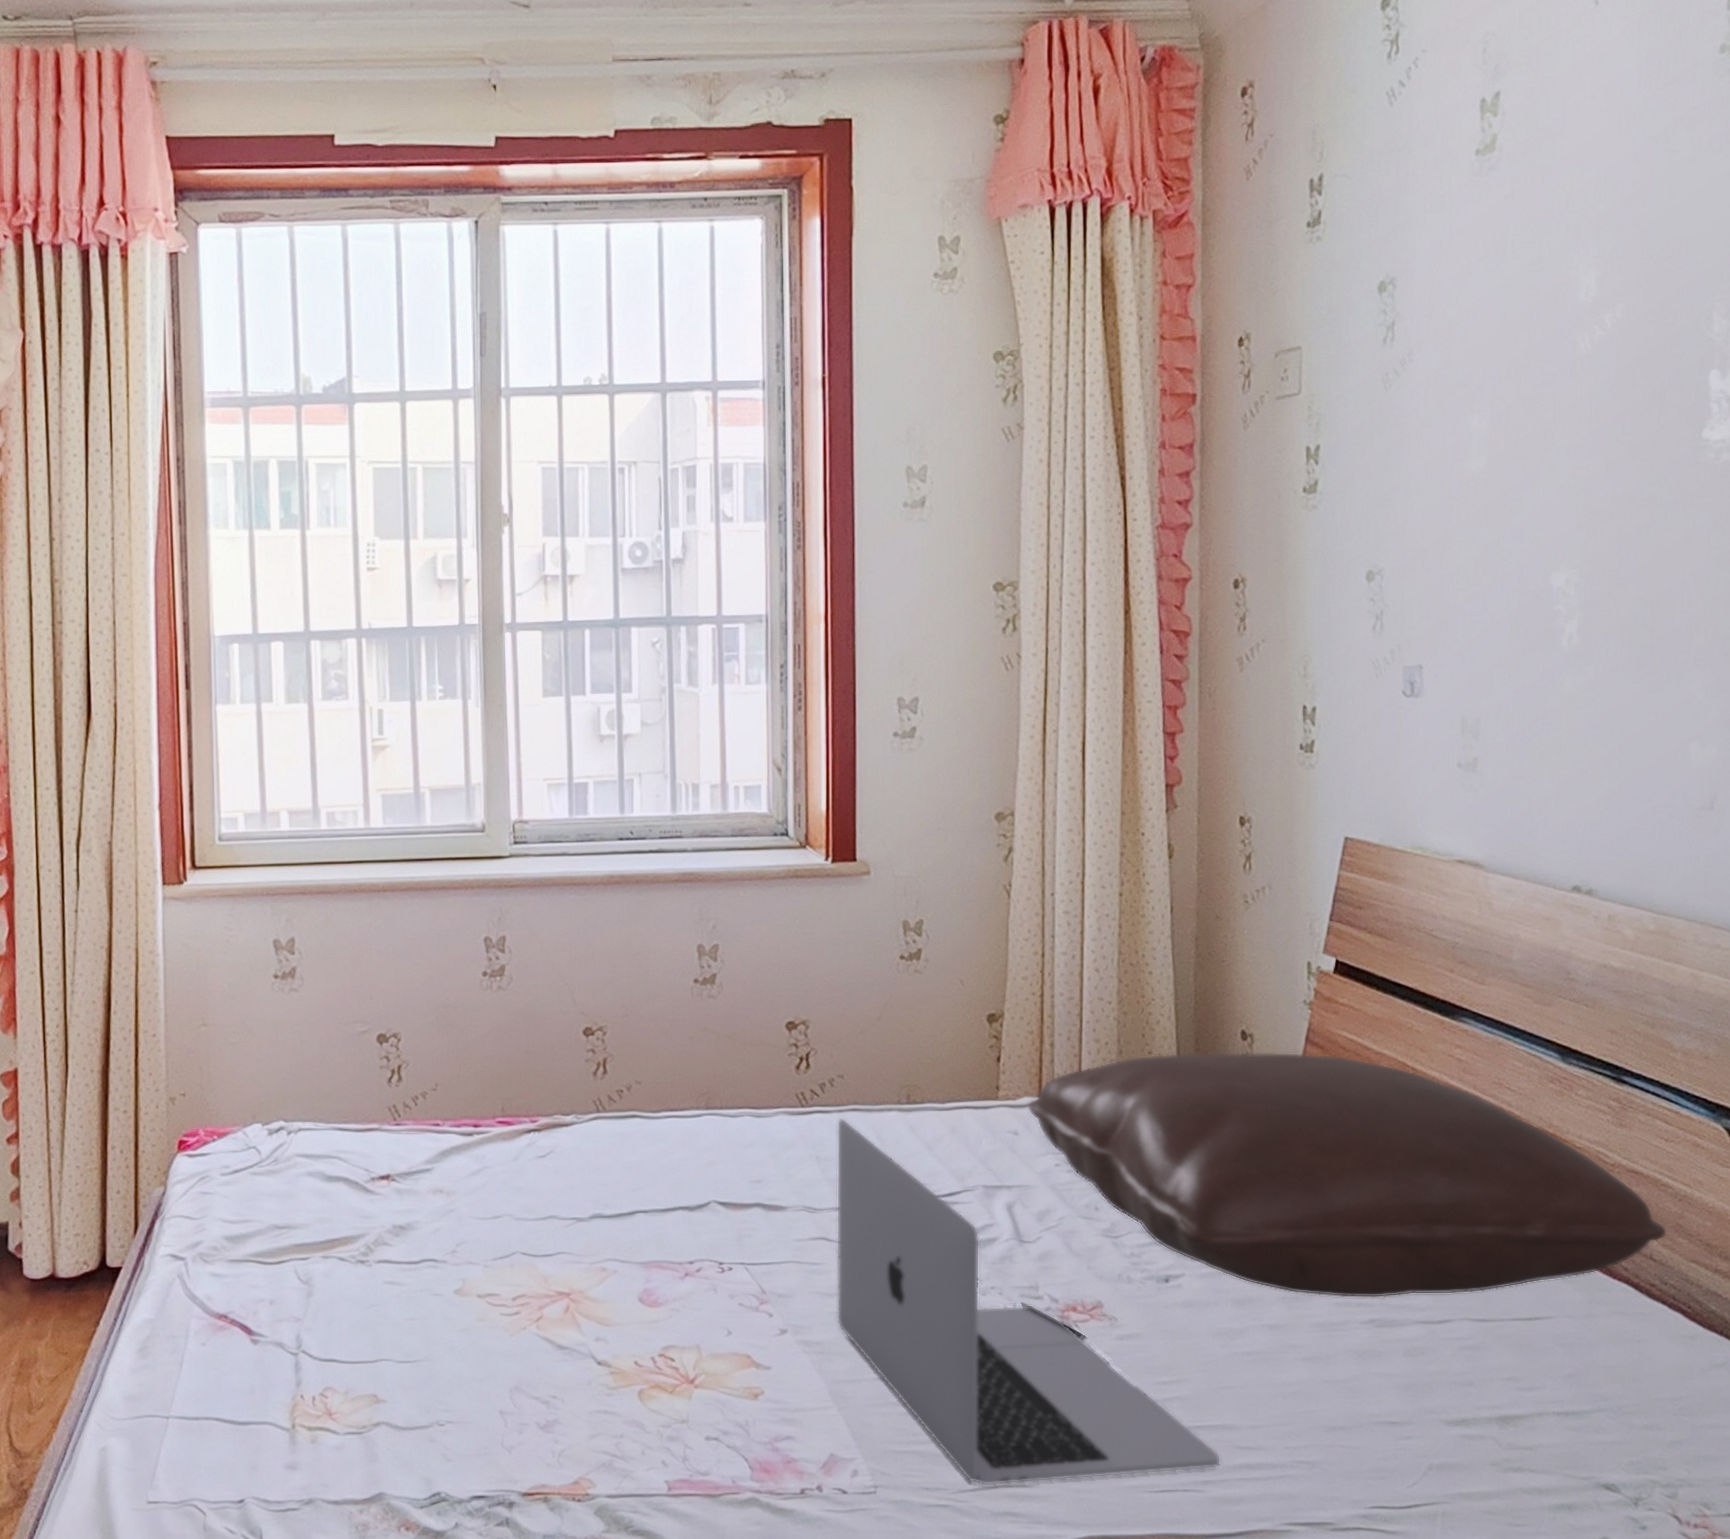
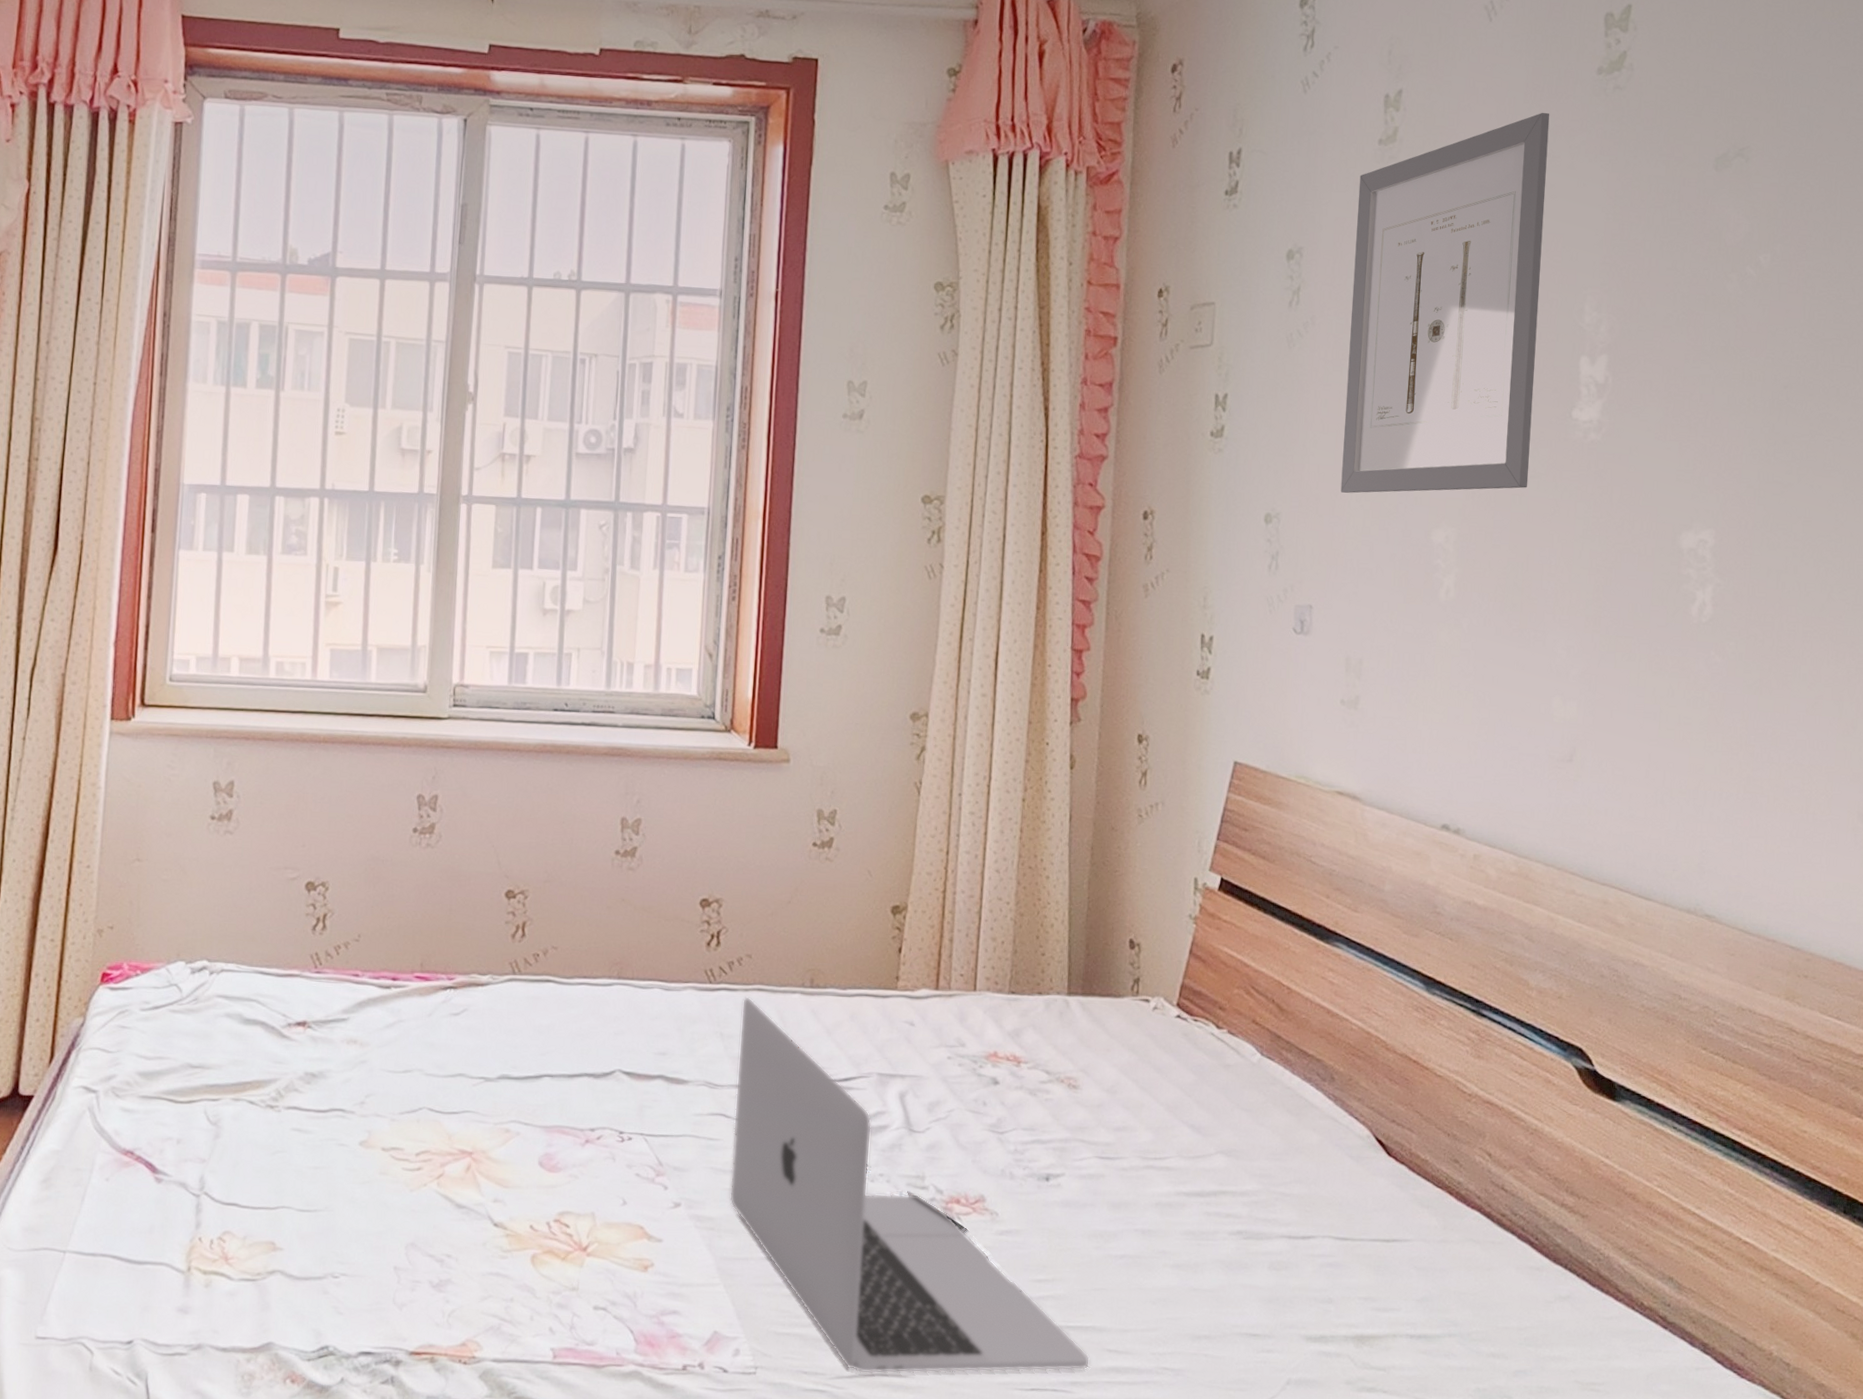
pillow: present [1028,1052,1668,1298] -> none [925,956,1519,1212]
wall art: none [1448,102,1668,541] -> present [1340,112,1550,493]

